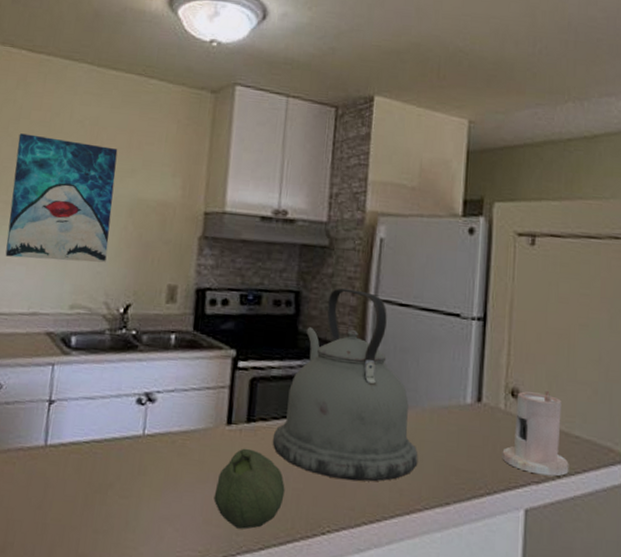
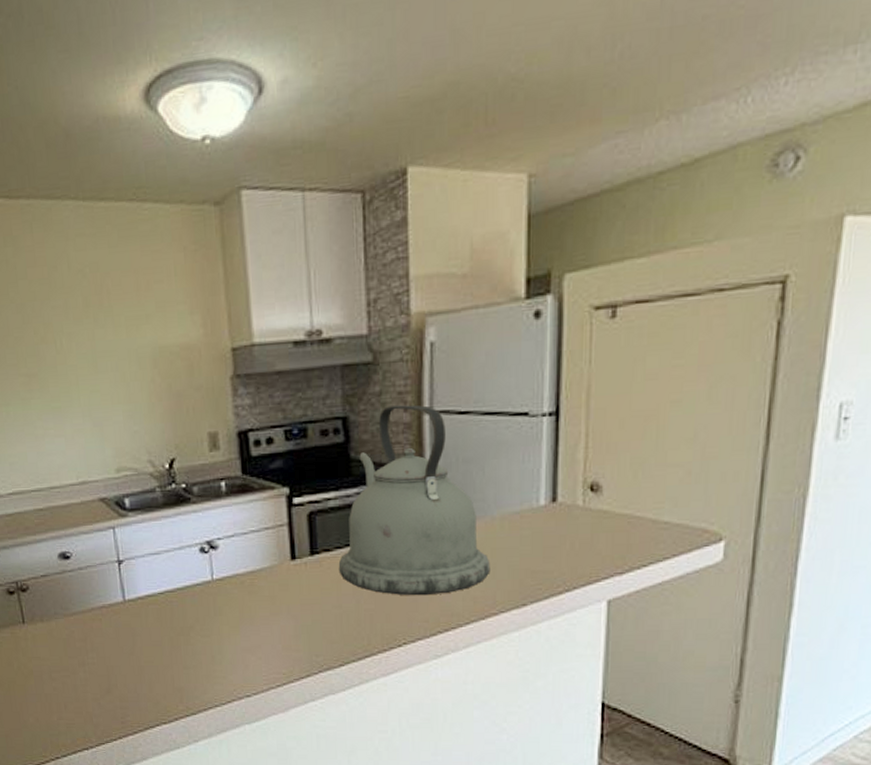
wall art: present [5,133,118,263] -> none [21,294,141,431]
fruit: present [213,448,285,530] -> none [289,579,357,651]
candle: present [502,390,569,477] -> none [581,478,657,566]

